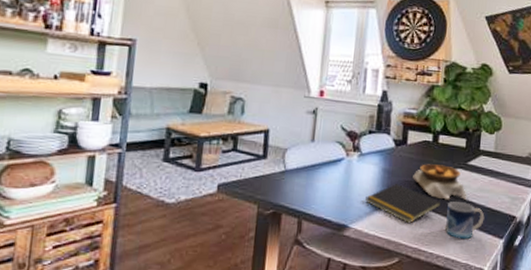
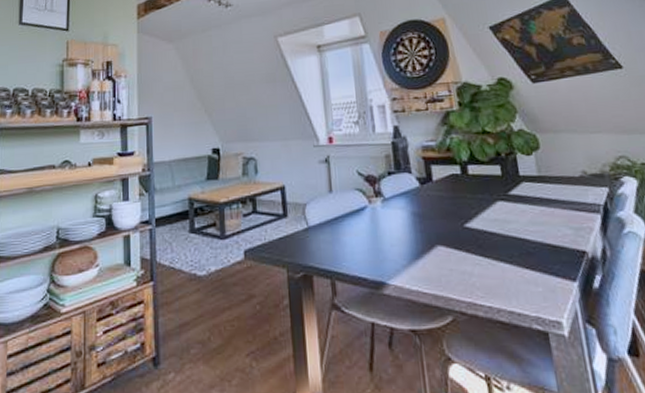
notepad: present [365,184,442,224] -> none [399,228,489,274]
bowl: present [413,164,467,200] -> none [447,199,518,241]
mug: present [445,201,485,240] -> none [496,240,547,287]

